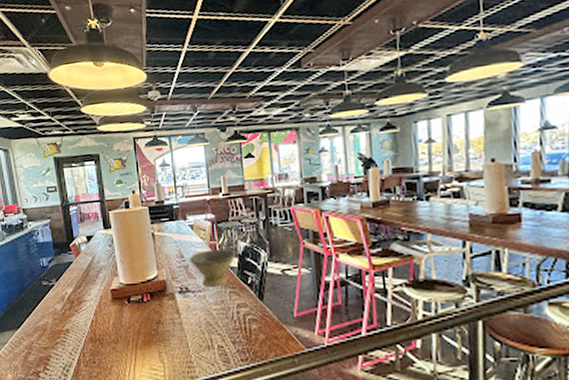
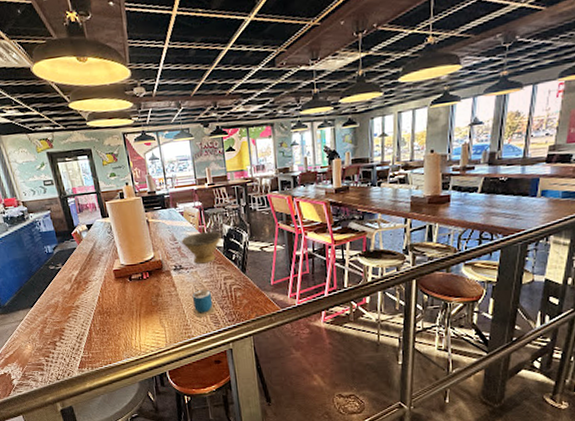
cup: none [198,312,227,355] -> present [192,285,216,318]

